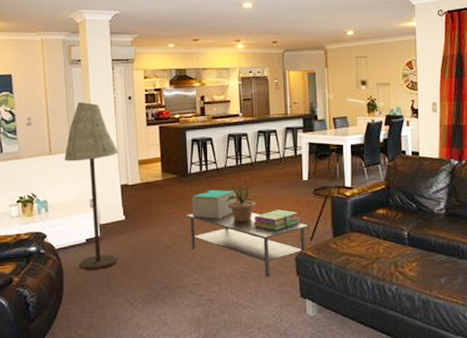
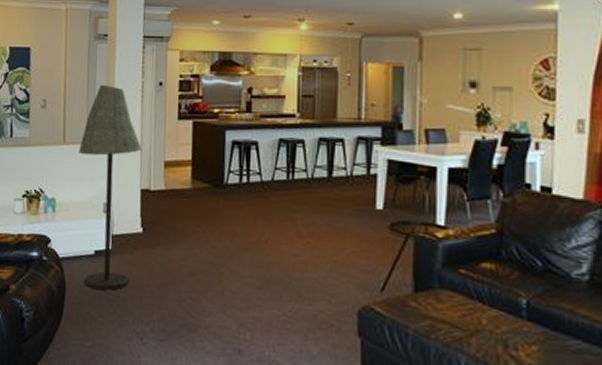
coffee table: present [187,212,309,278] -> none [218,235,380,334]
decorative box: present [191,189,237,219] -> none [225,207,285,246]
potted plant: present [225,177,260,222] -> none [268,195,315,255]
stack of books: present [253,209,300,231] -> none [303,244,368,272]

